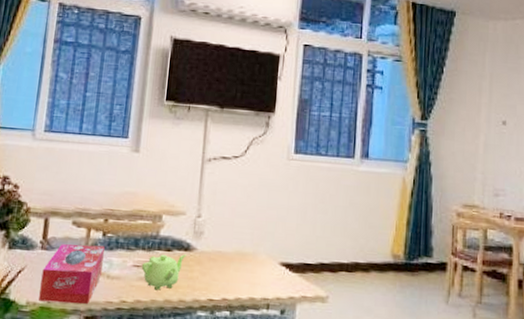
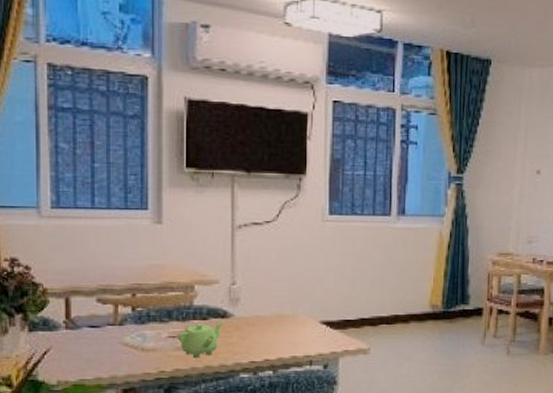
tissue box: present [39,244,105,305] -> none [70,321,135,379]

